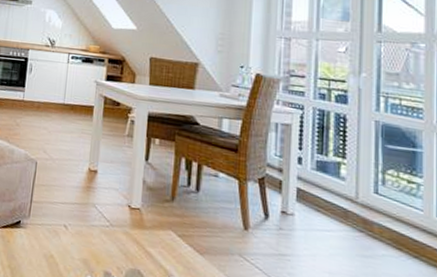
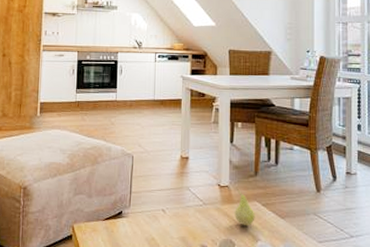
fruit: none [145,212,169,258] -> present [235,188,255,226]

